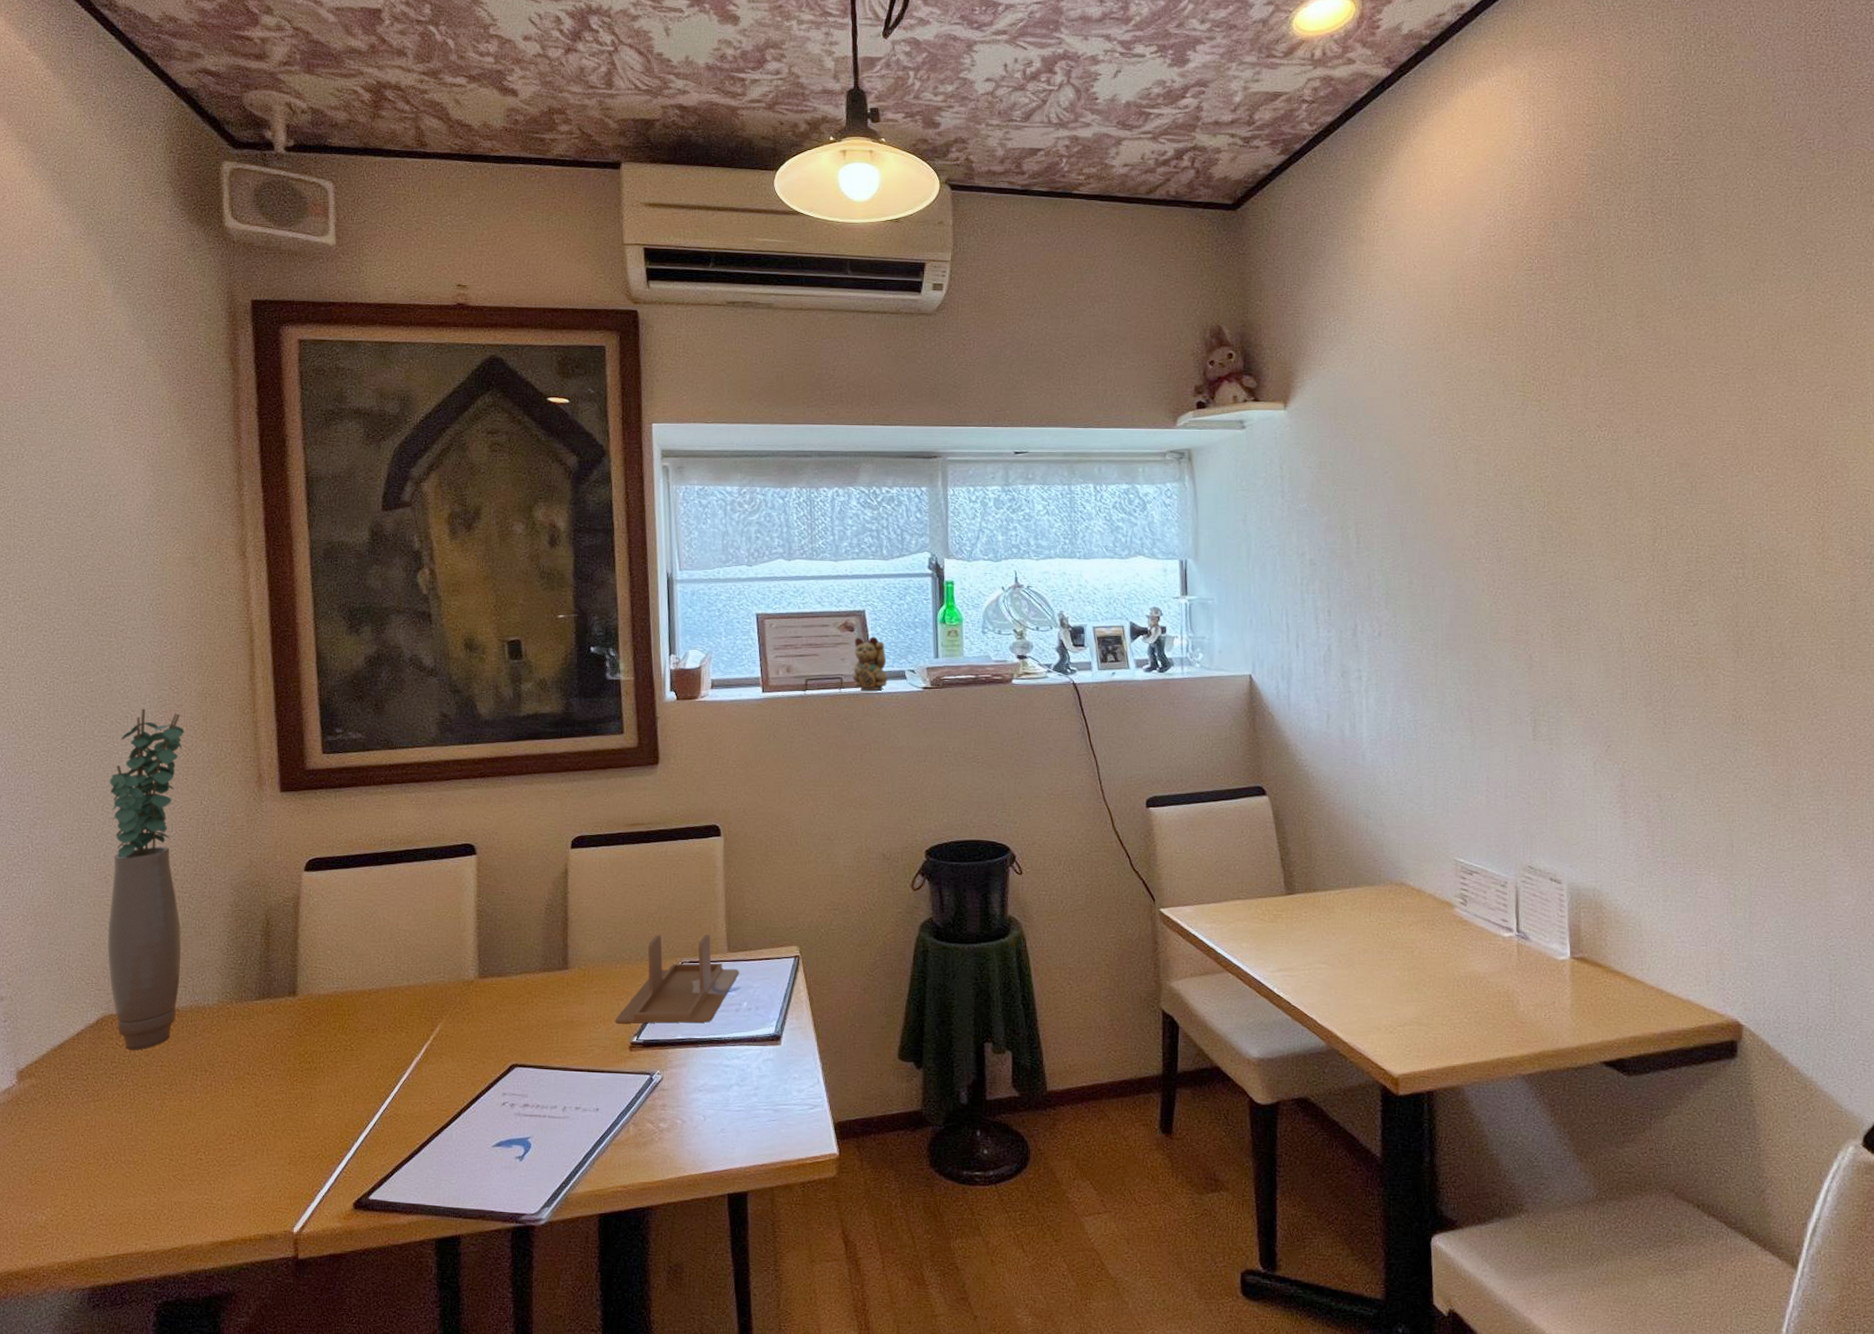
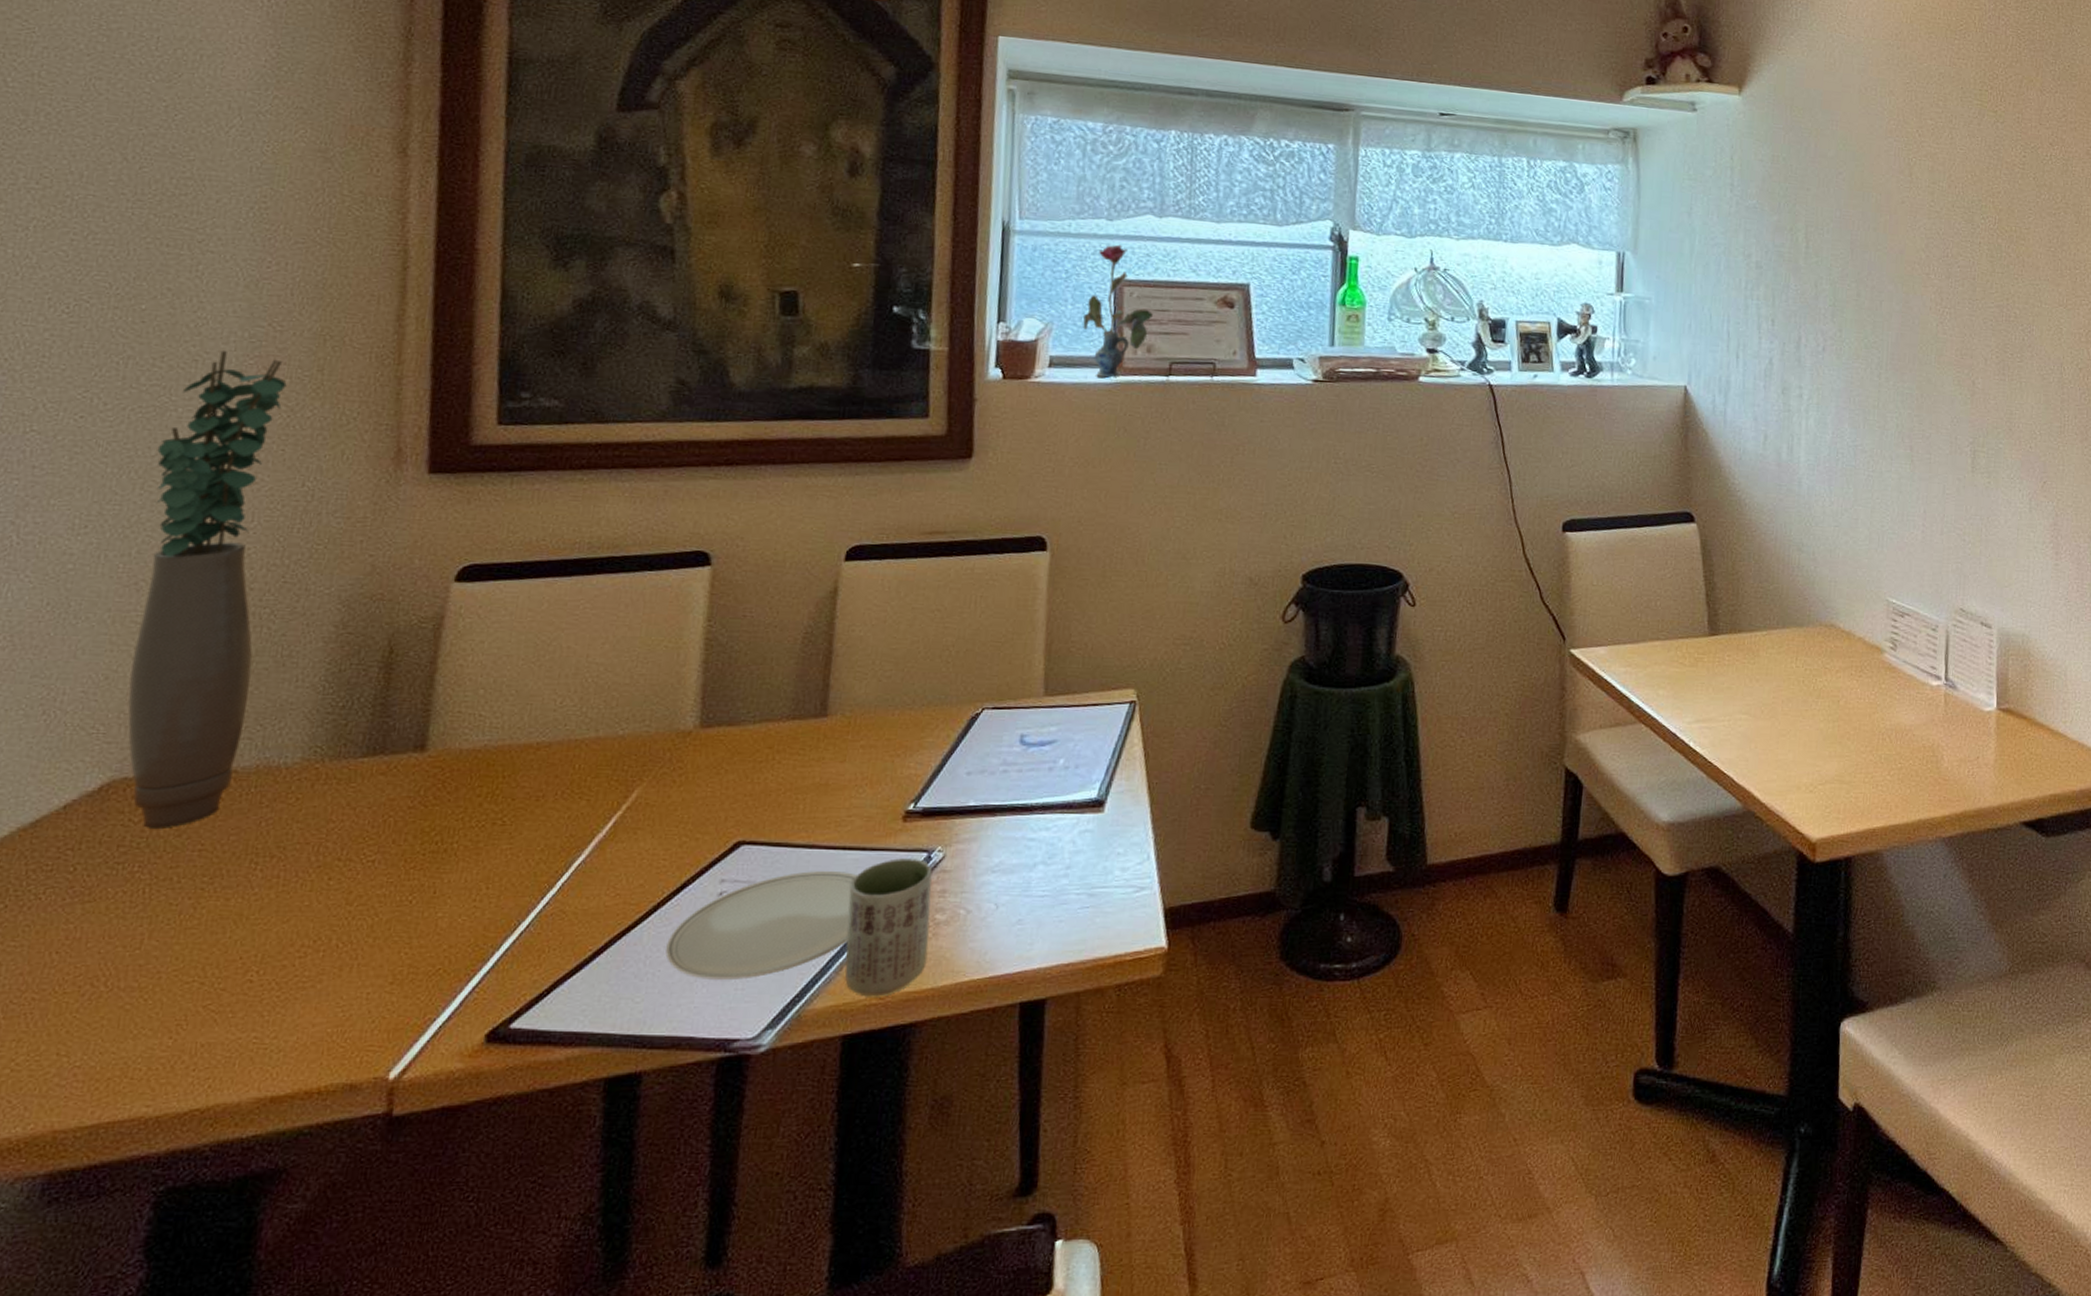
plate: none [469,1087,600,1170] -> present [665,870,857,981]
cup: none [595,1079,656,1186] -> present [845,858,933,997]
napkin holder: present [615,934,739,1024] -> none [886,673,1057,787]
vase: none [735,585,789,695] -> present [1083,244,1153,378]
decorative figurine: present [852,636,888,692] -> none [1228,315,1271,382]

